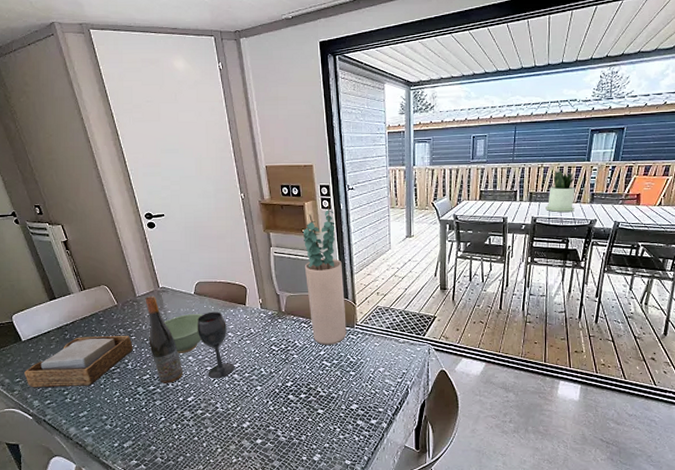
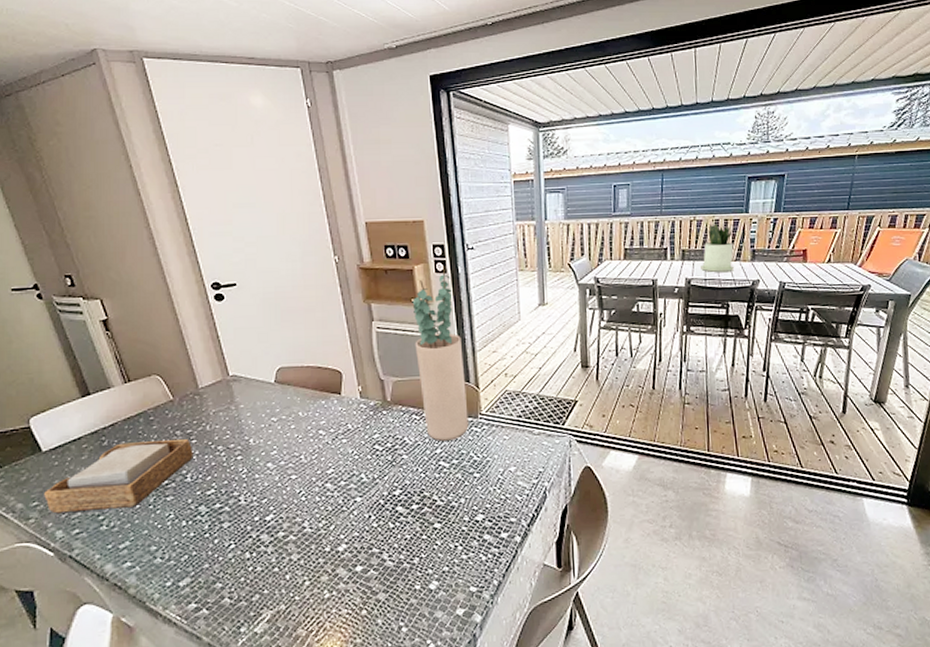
wine bottle: present [145,295,184,383] -> none [210,386,260,499]
bowl: present [163,314,203,353] -> none [234,408,286,459]
wine glass: present [197,311,234,379] -> none [278,404,326,491]

